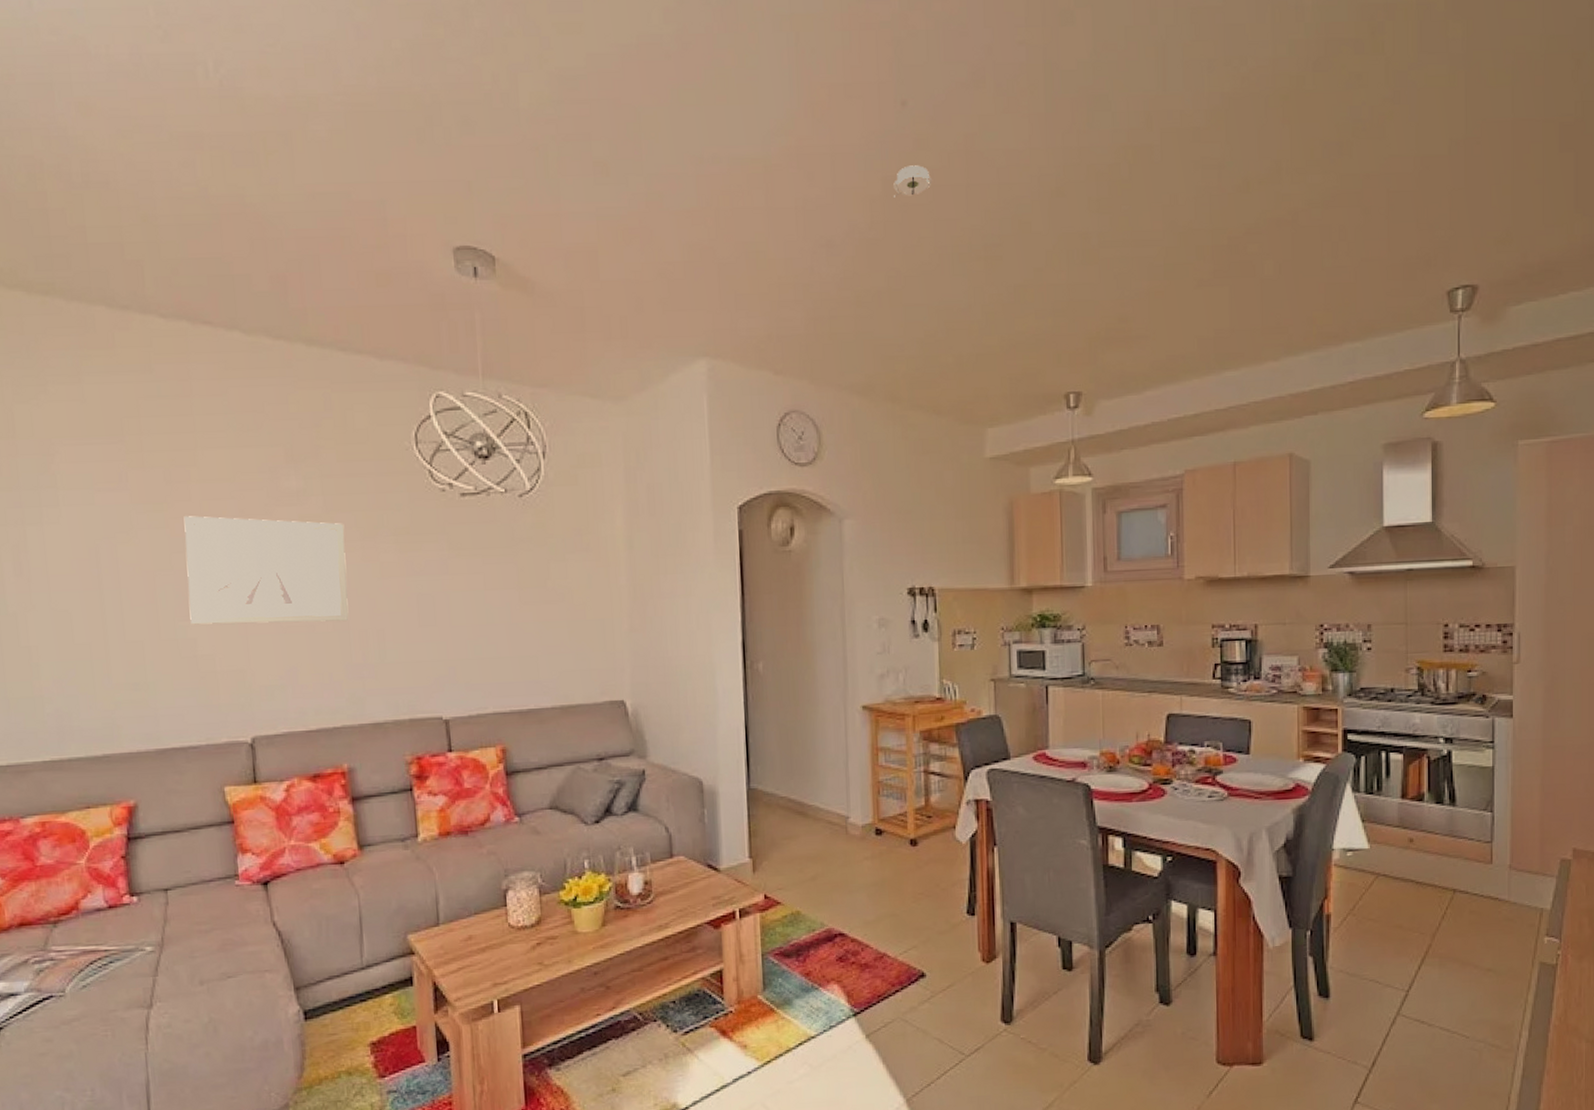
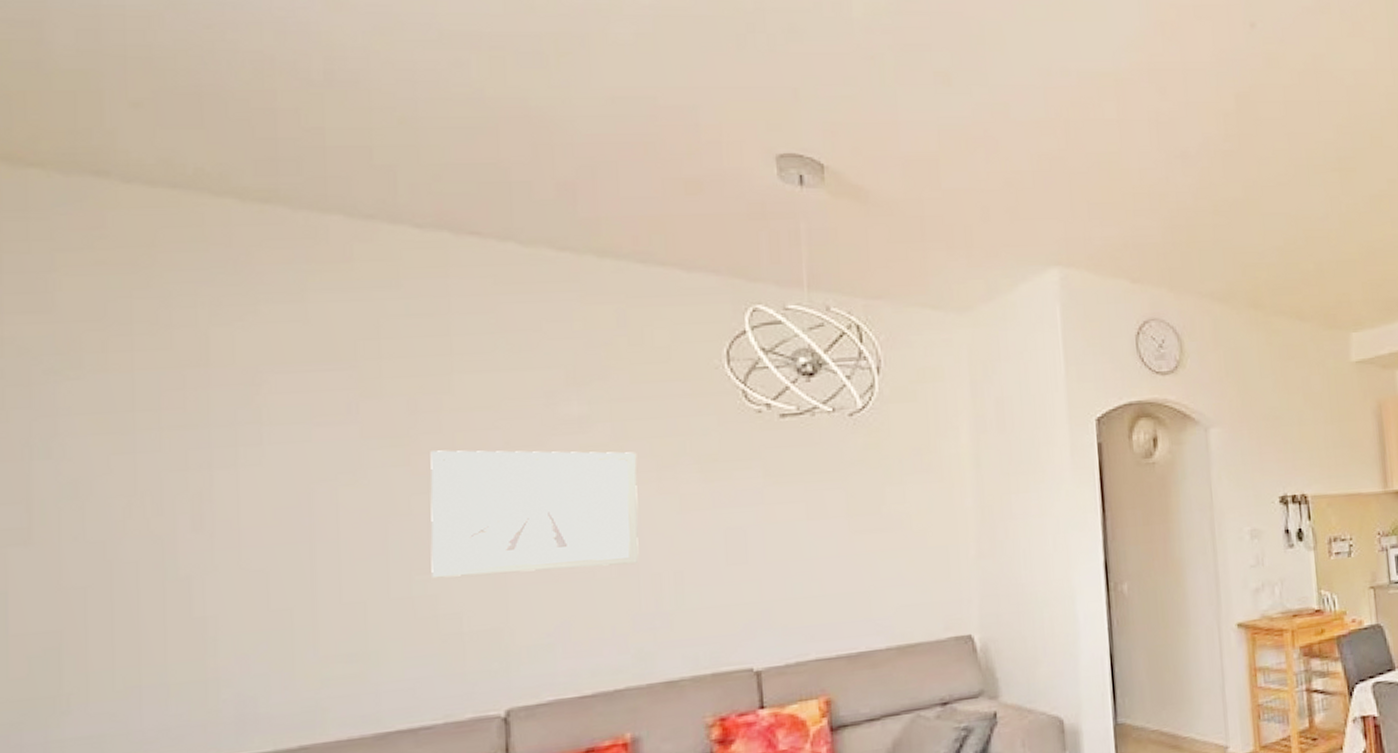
smoke detector: present [893,165,932,198] -> none [1246,82,1284,112]

